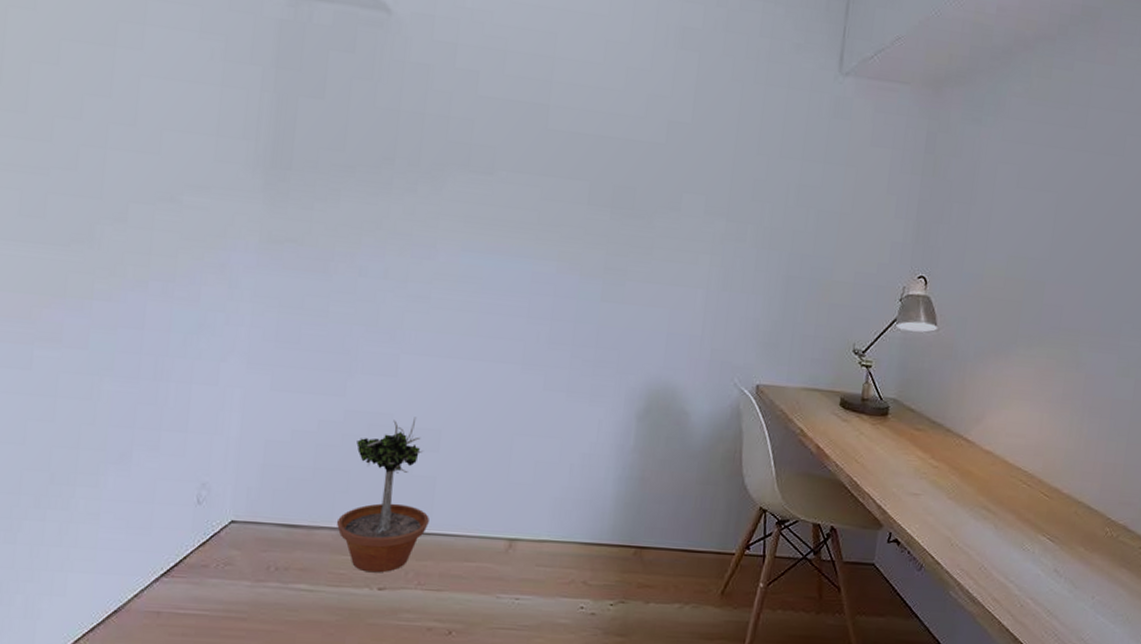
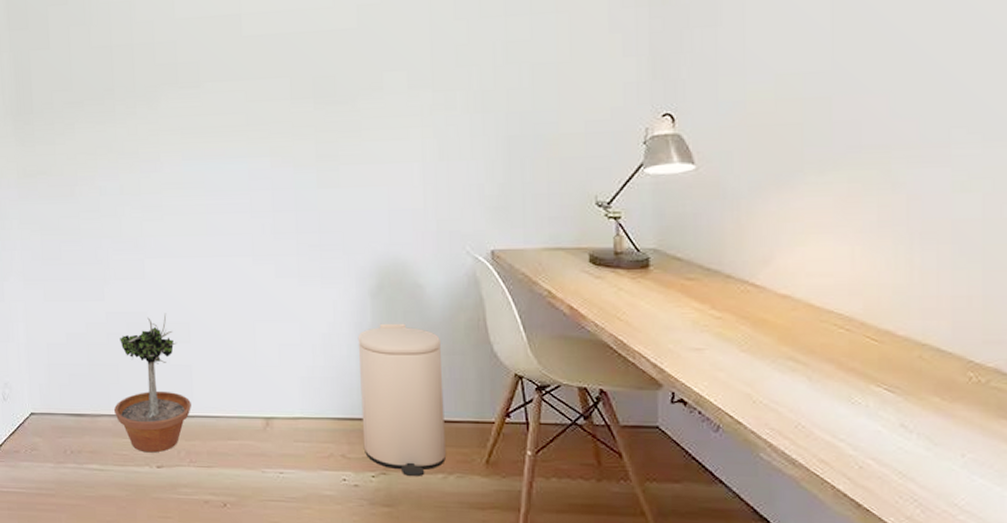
pedal bin: none [606,447,697,606] -> present [357,323,446,476]

